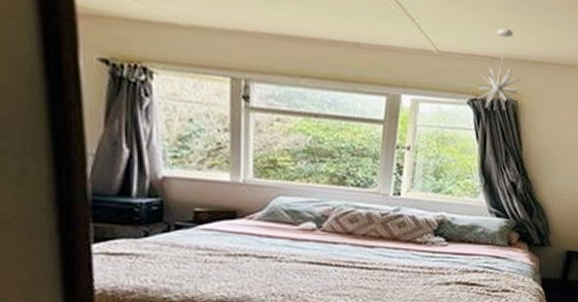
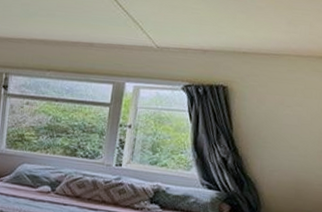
pendant light: present [477,28,520,111] -> none [190,26,230,95]

